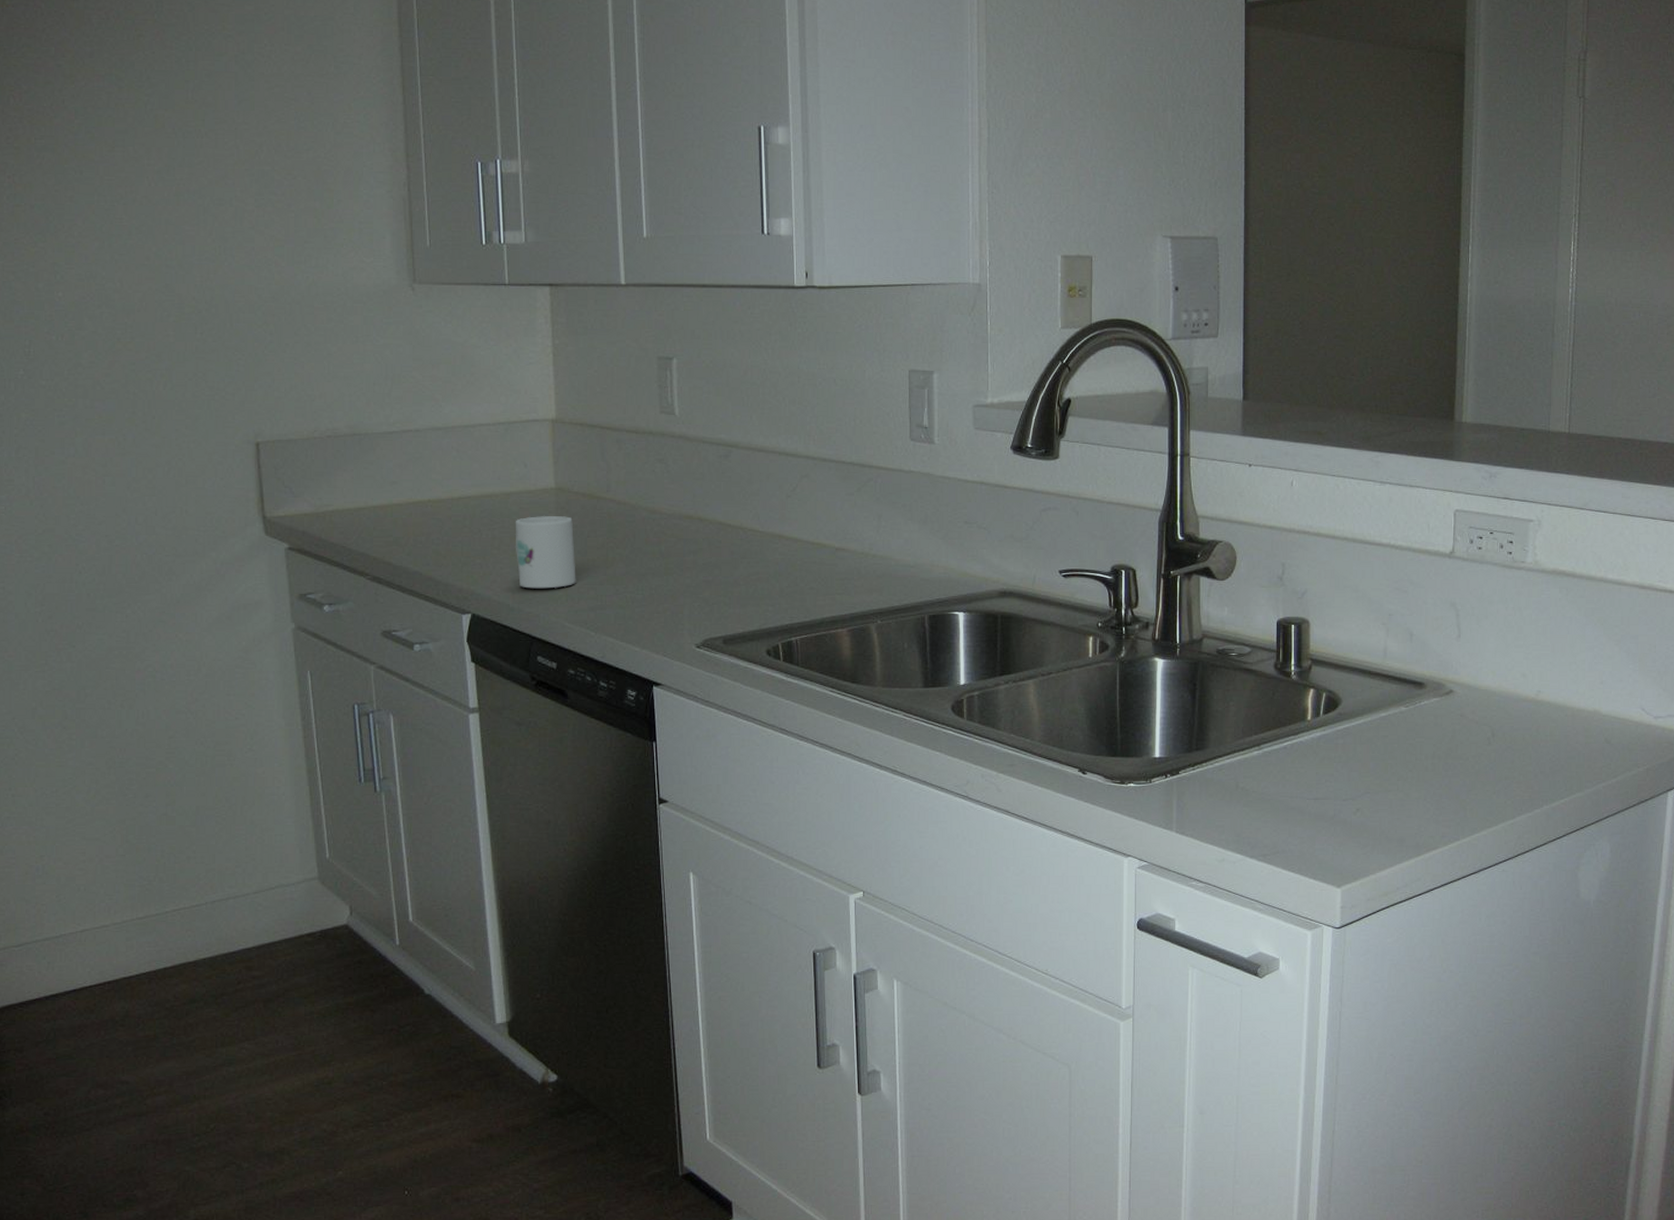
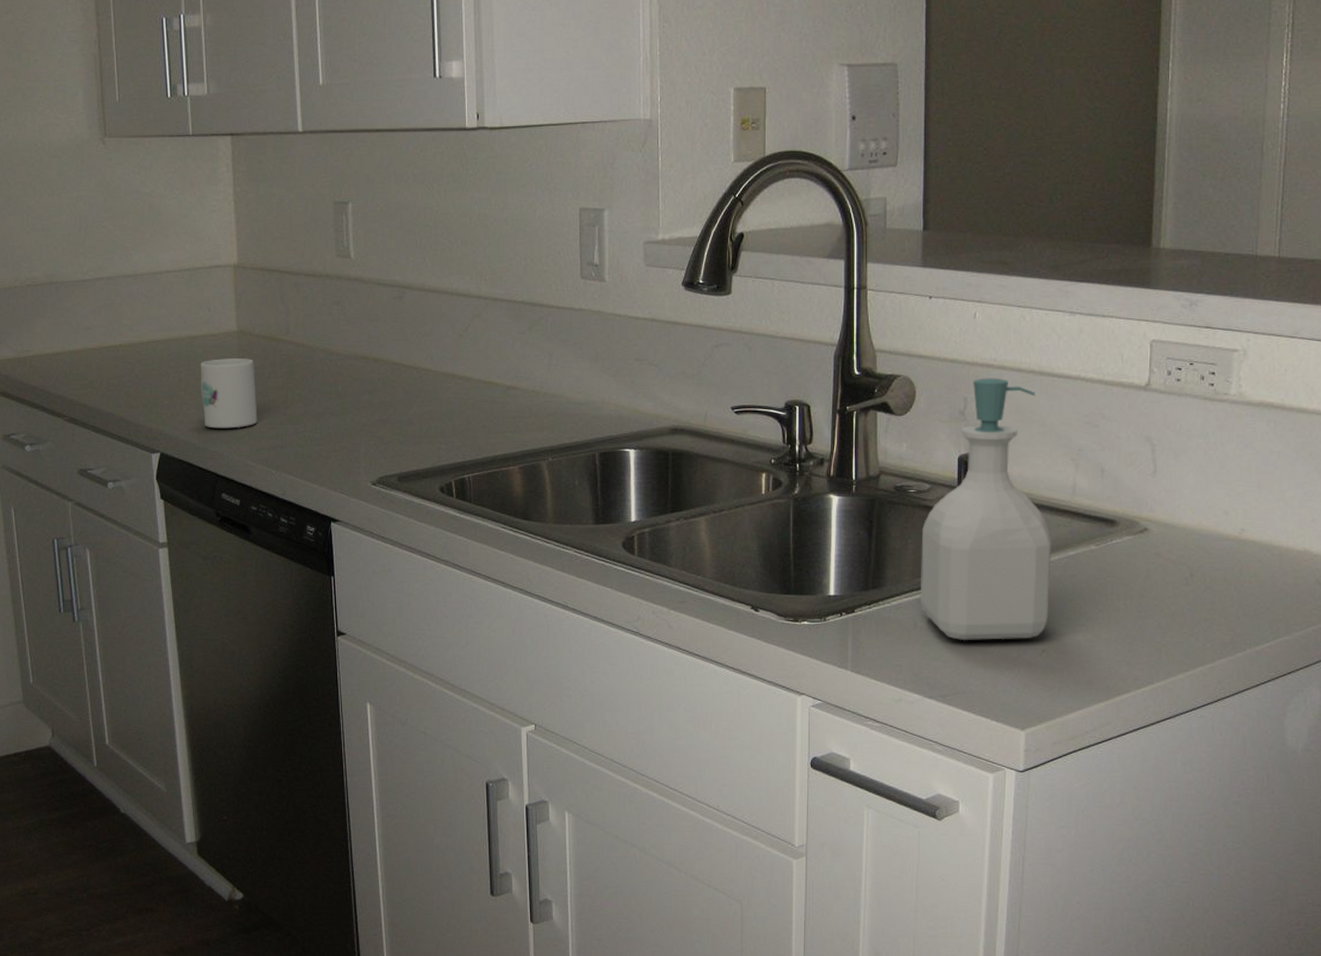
soap bottle: none [1241,544,1366,801] -> present [920,378,1053,641]

